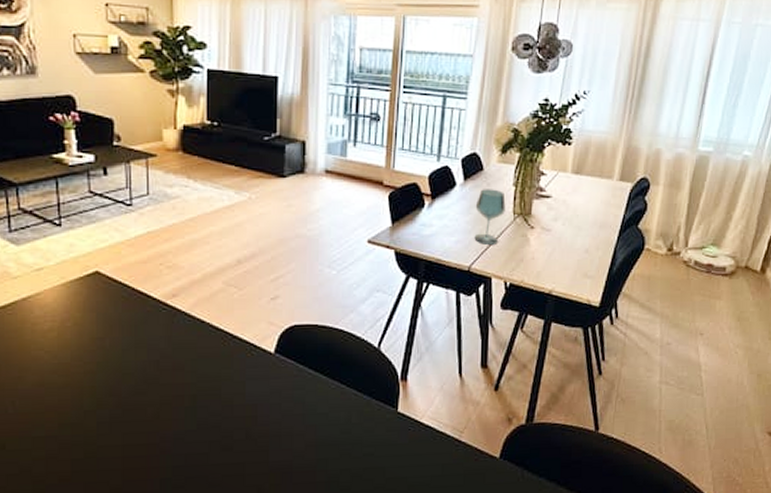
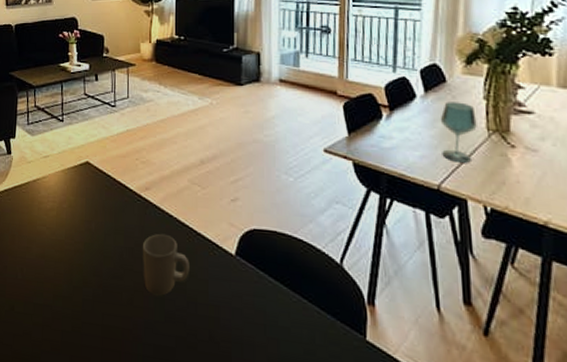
mug: none [169,341,225,405] -> present [142,233,189,296]

